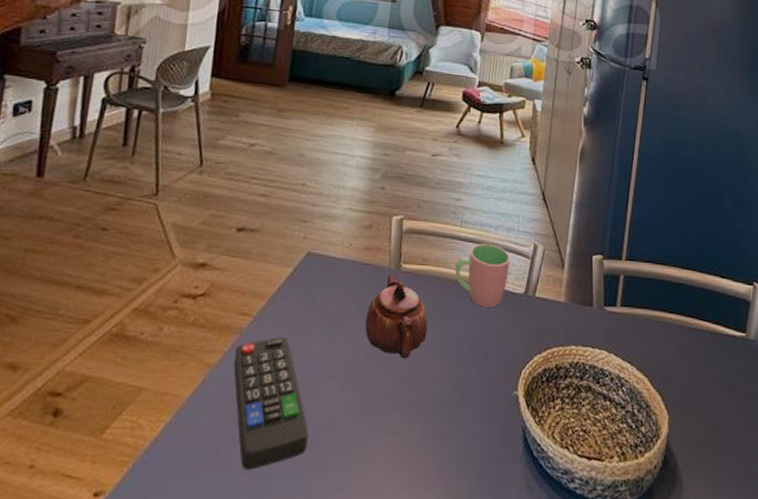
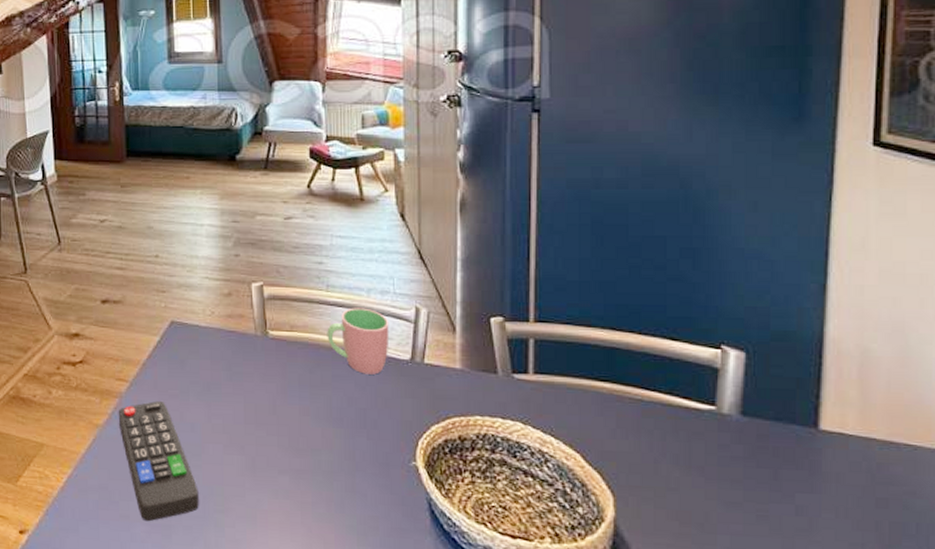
teapot: present [365,273,428,359] -> none [239,340,306,425]

